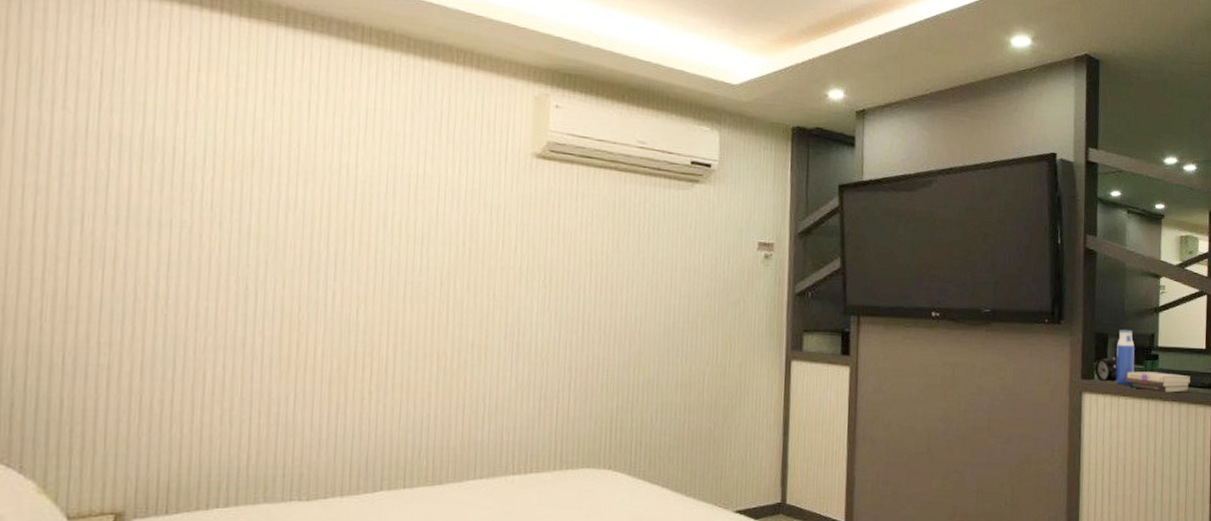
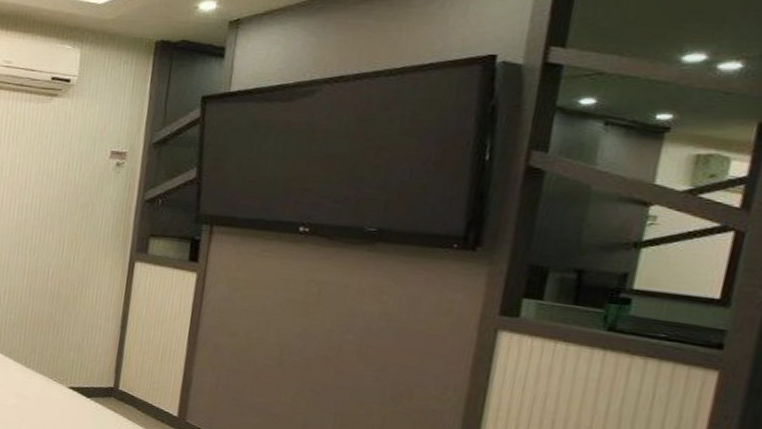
alarm clock: present [1094,356,1118,382] -> none [521,294,561,324]
water bottle: present [1116,330,1135,387] -> none [554,264,593,332]
books: present [1122,371,1190,393] -> none [564,313,686,350]

